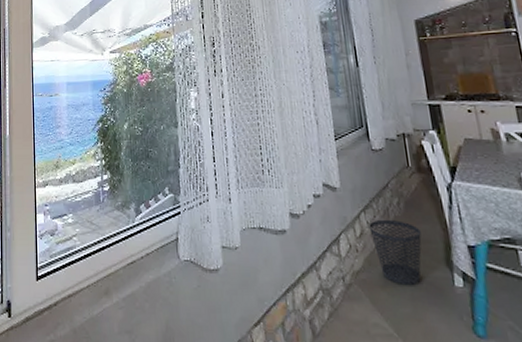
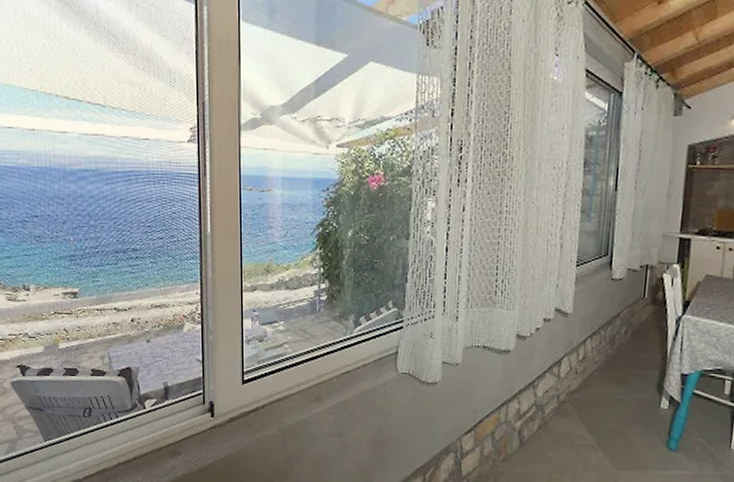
wastebasket: present [368,219,422,286] -> none [592,345,641,406]

